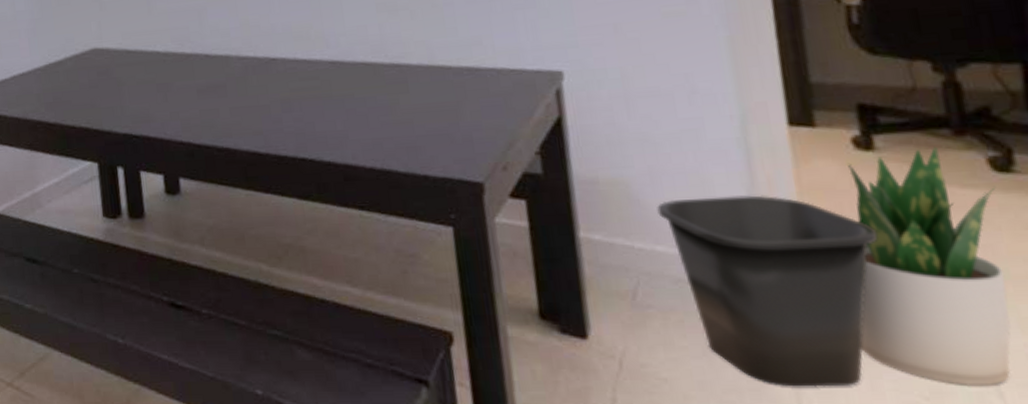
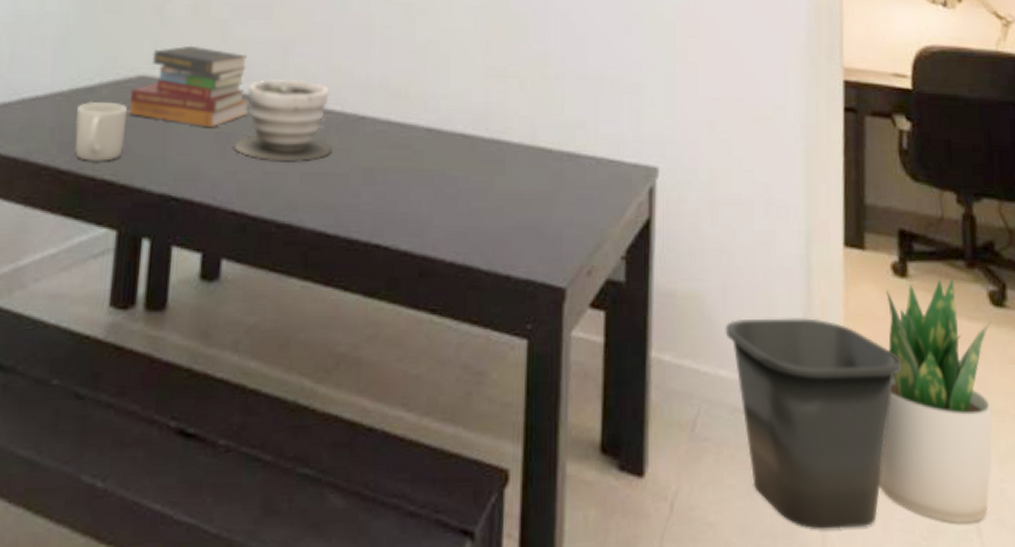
mug: none [52,71,92,116] -> present [73,101,128,163]
books: none [88,20,179,82] -> present [129,45,250,128]
planter: none [172,36,252,101] -> present [233,79,332,161]

